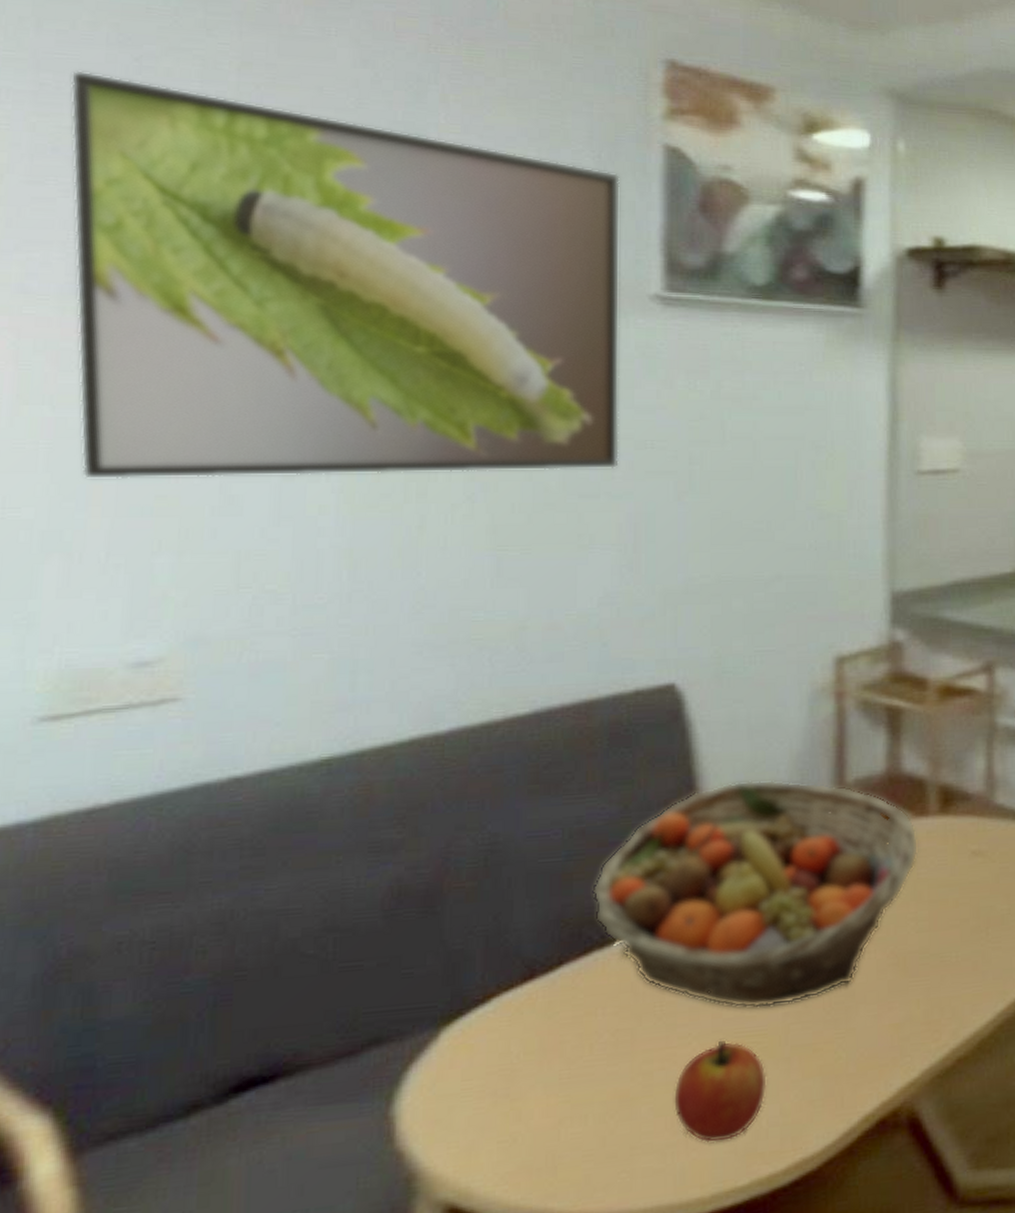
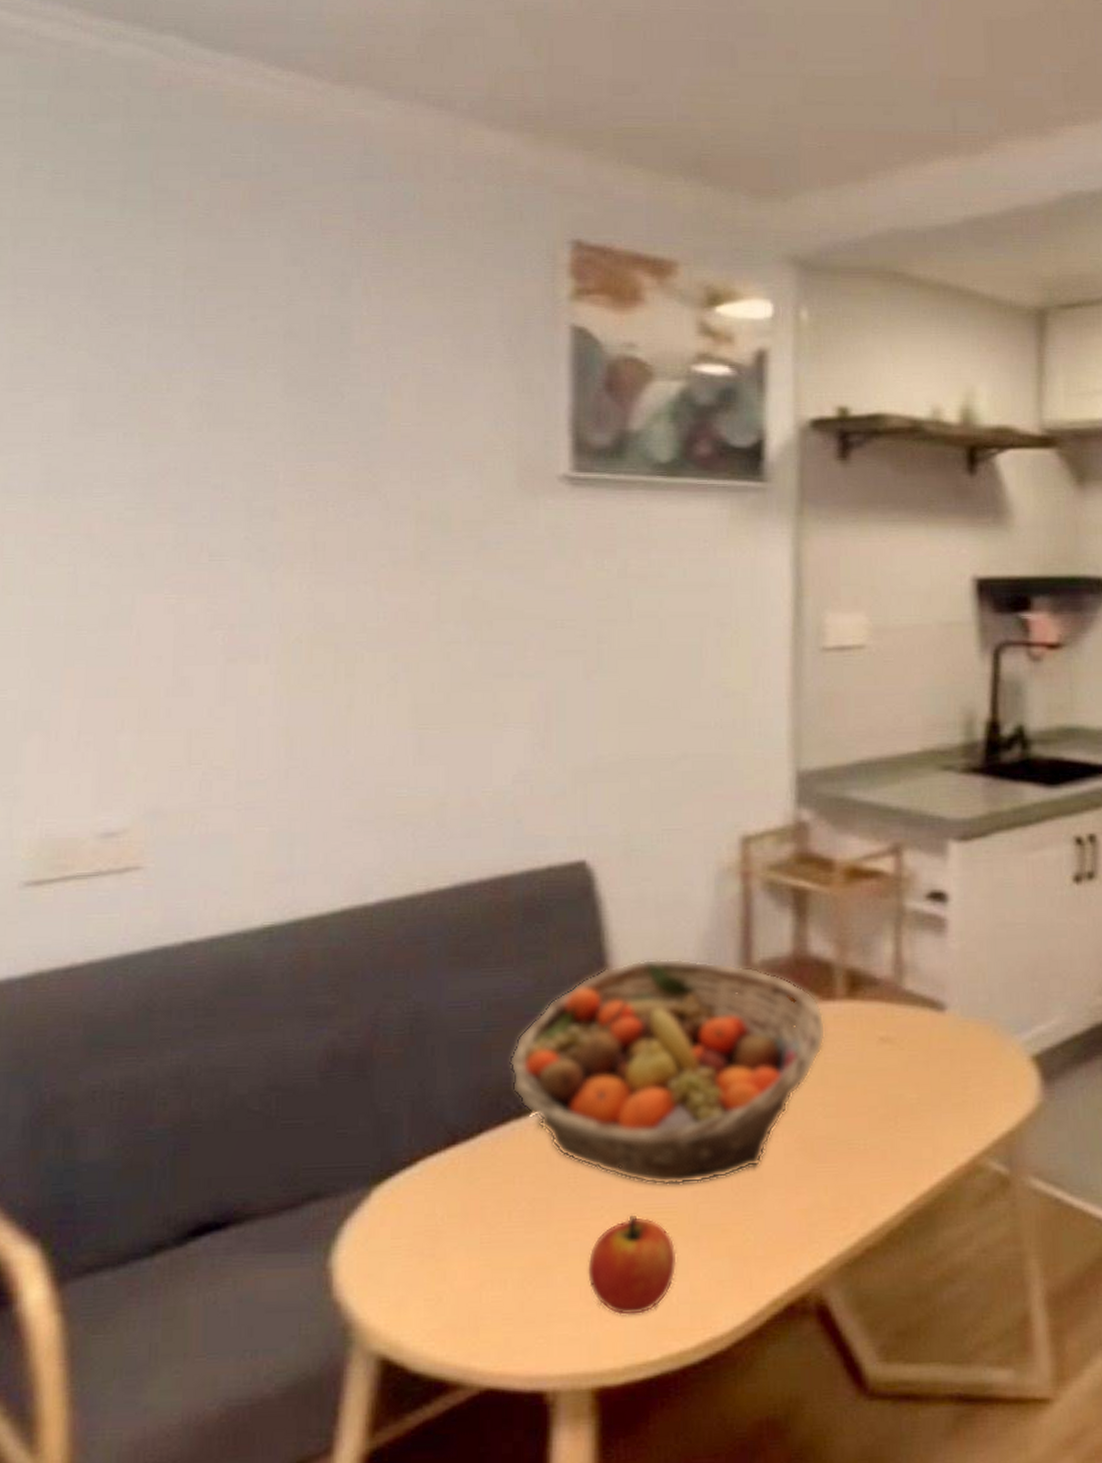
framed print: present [70,70,621,480] -> none [42,284,531,664]

